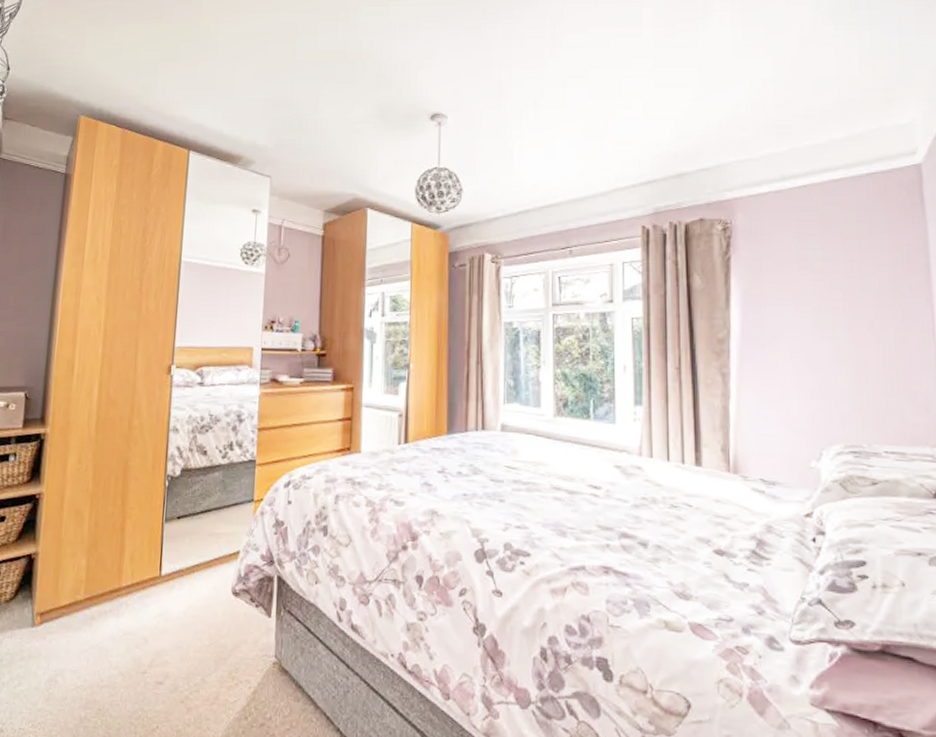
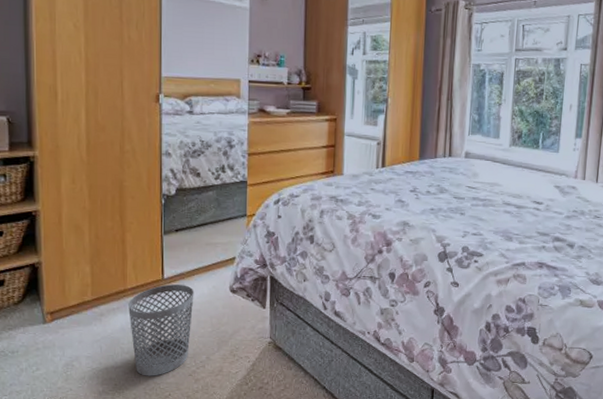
wastebasket: none [120,583,193,701] -> present [128,284,194,376]

